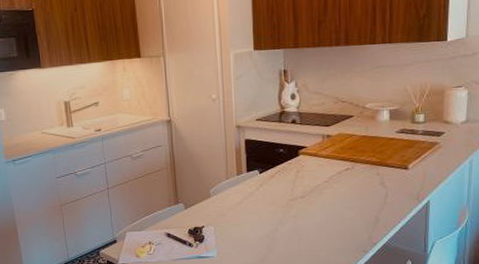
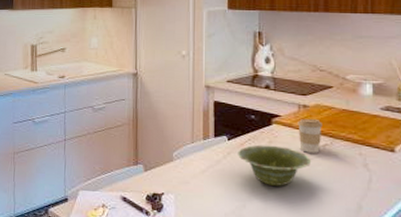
dish: none [269,174,335,209] -> present [238,144,312,186]
coffee cup: none [322,146,344,178] -> present [298,118,322,153]

